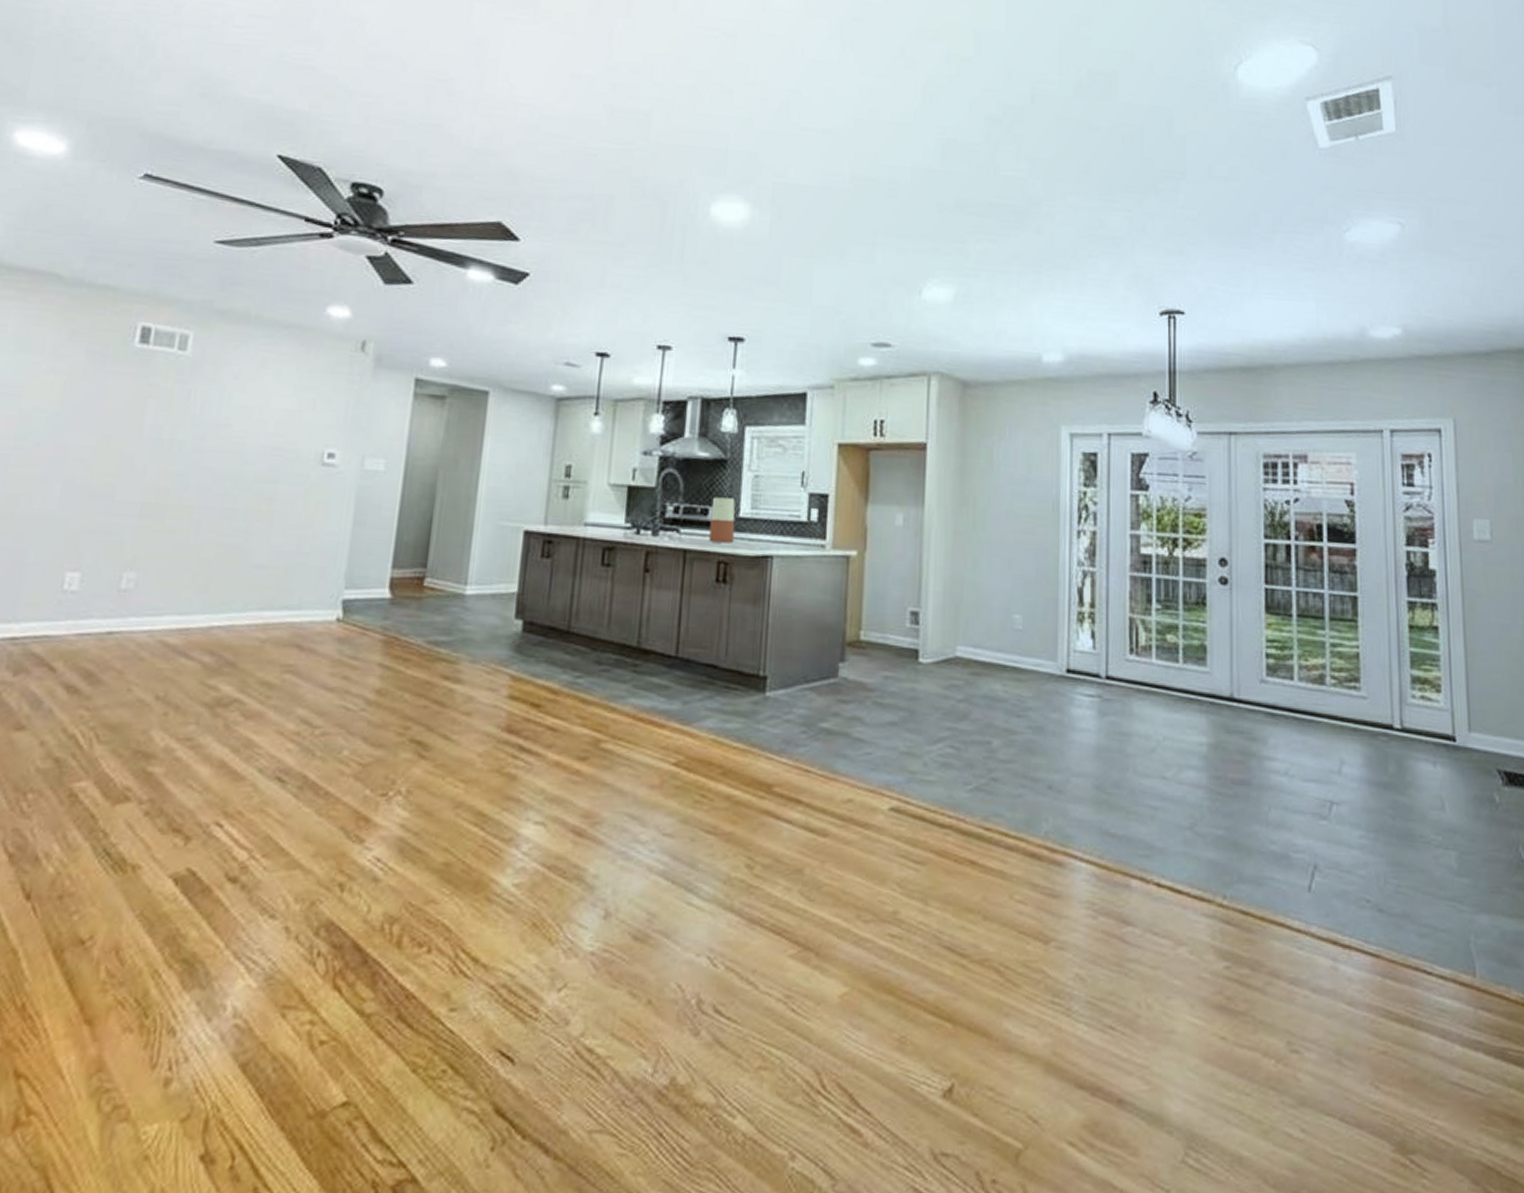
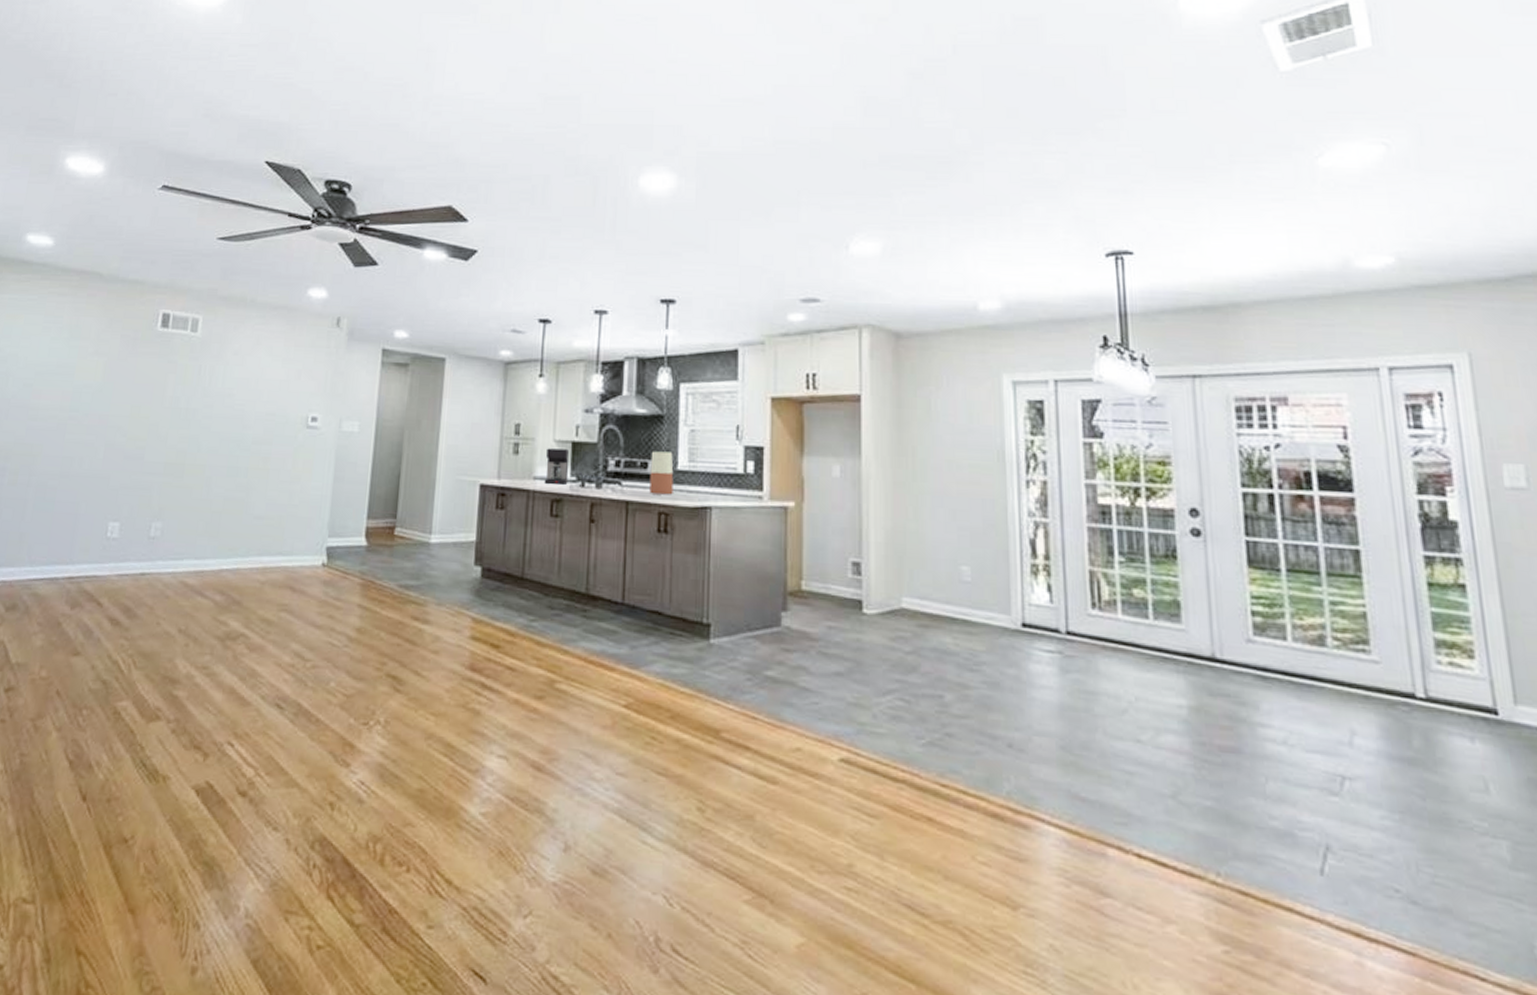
coffee maker: none [595,492,625,533] -> present [544,448,569,486]

